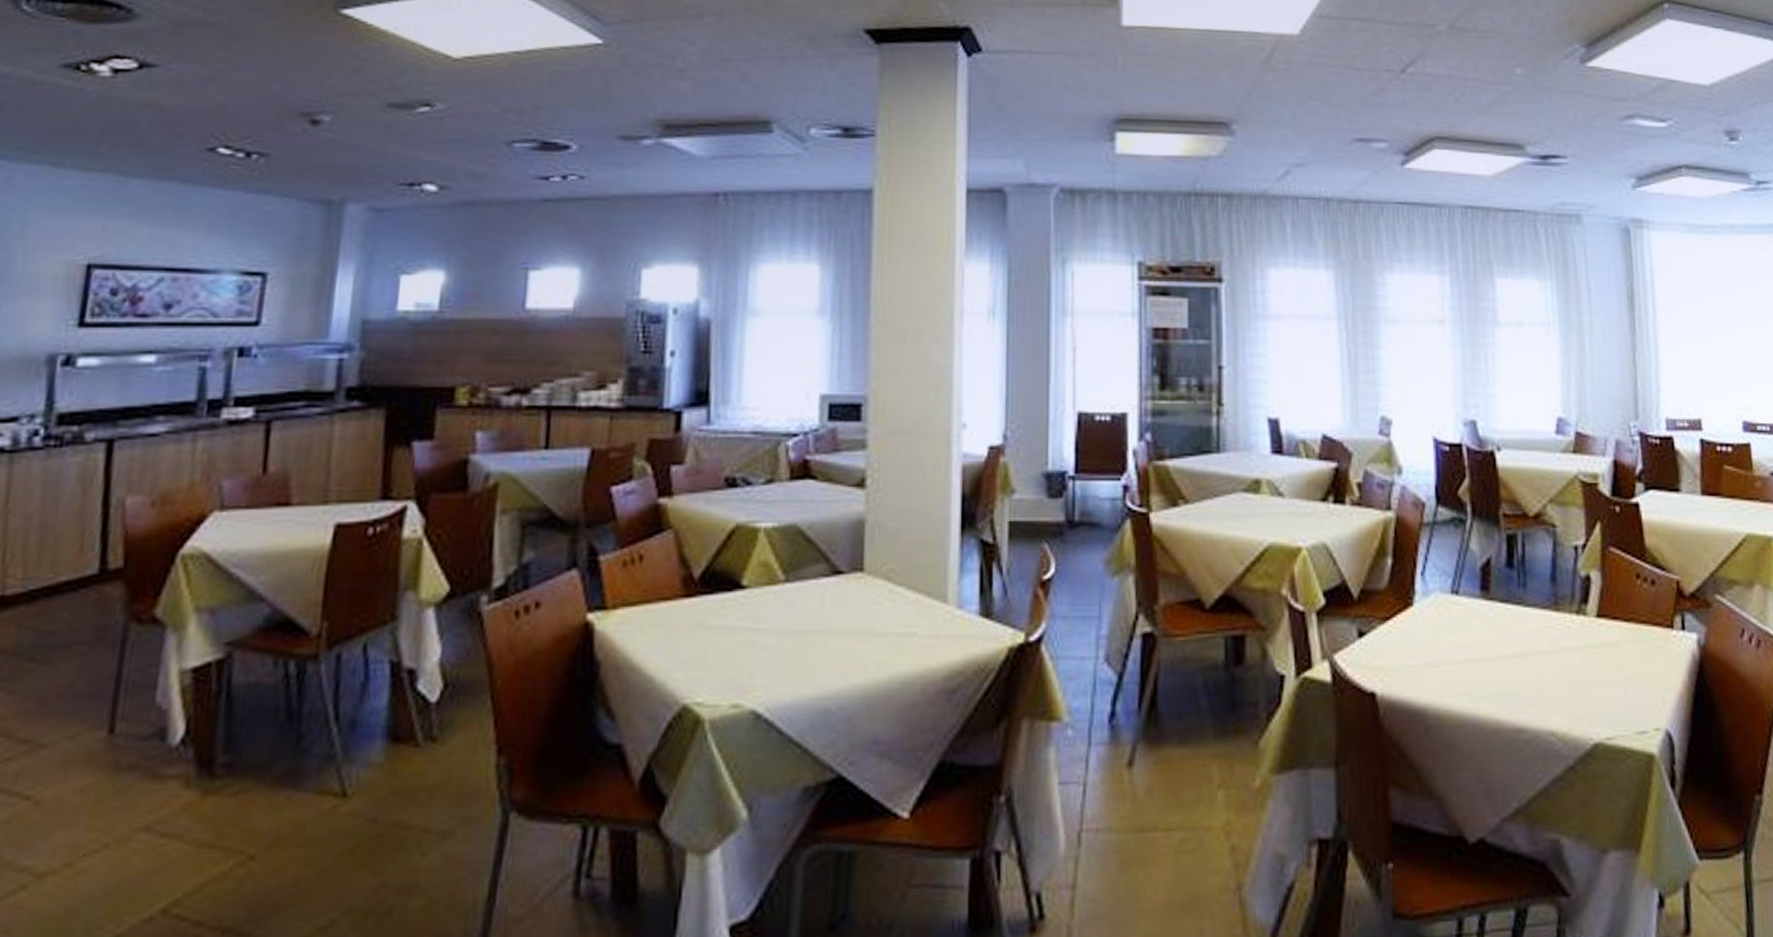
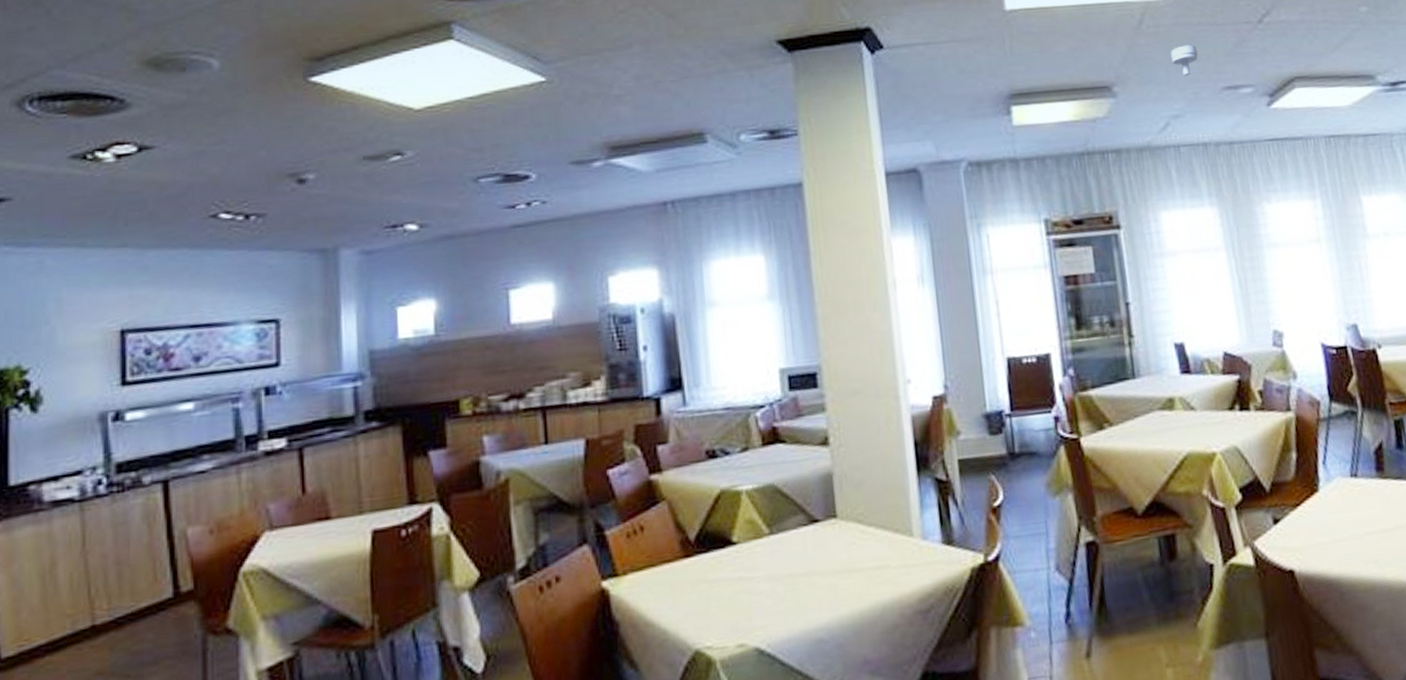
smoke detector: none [1300,87,1330,122] -> present [1170,44,1198,76]

